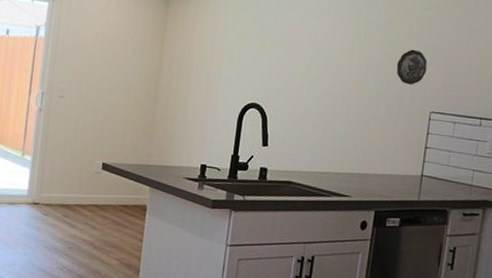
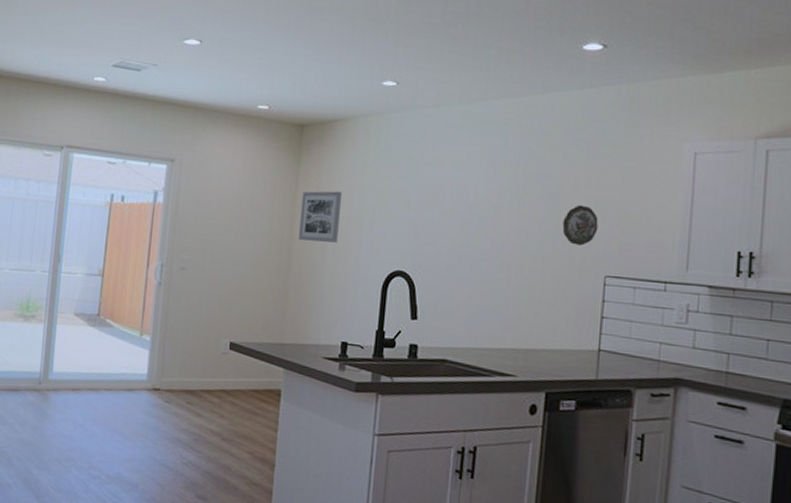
wall art: none [166,30,206,77] -> present [299,191,343,243]

